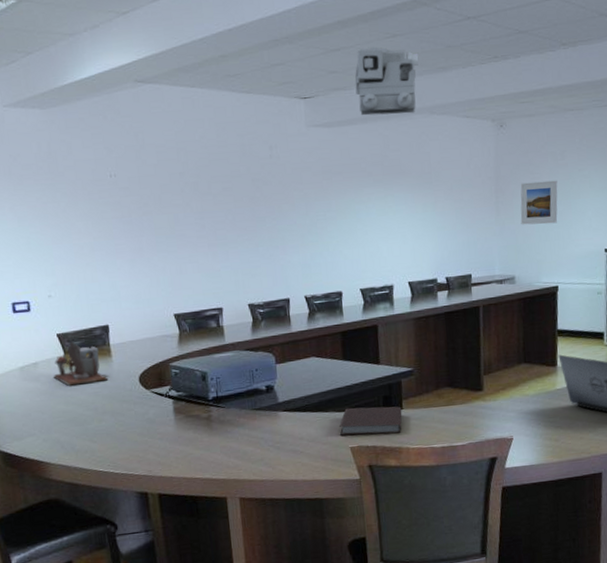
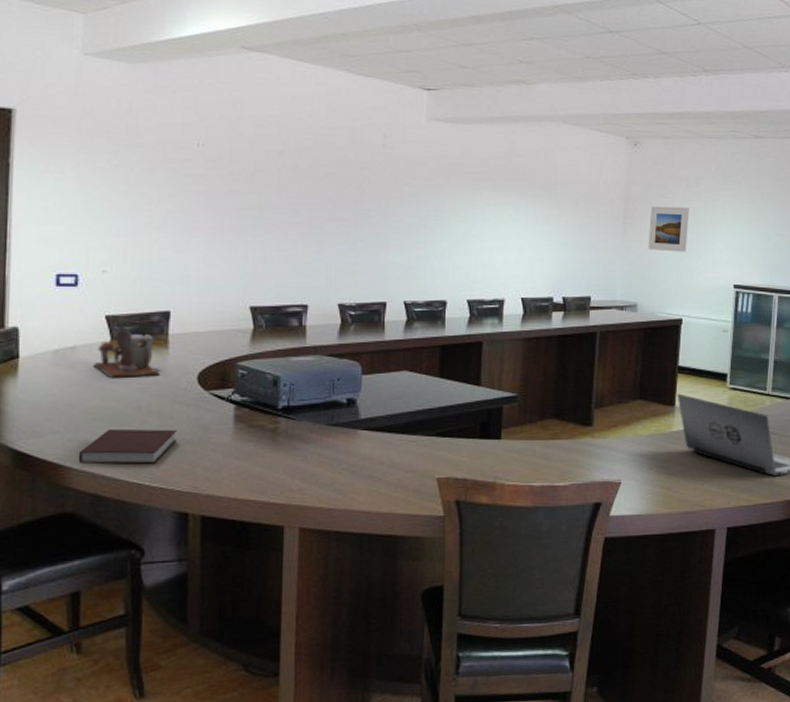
notebook: none [53,424,130,459] -> present [78,428,178,464]
notebook: present [339,406,402,436] -> none [426,432,500,467]
total station: present [355,47,419,116] -> none [484,46,555,120]

